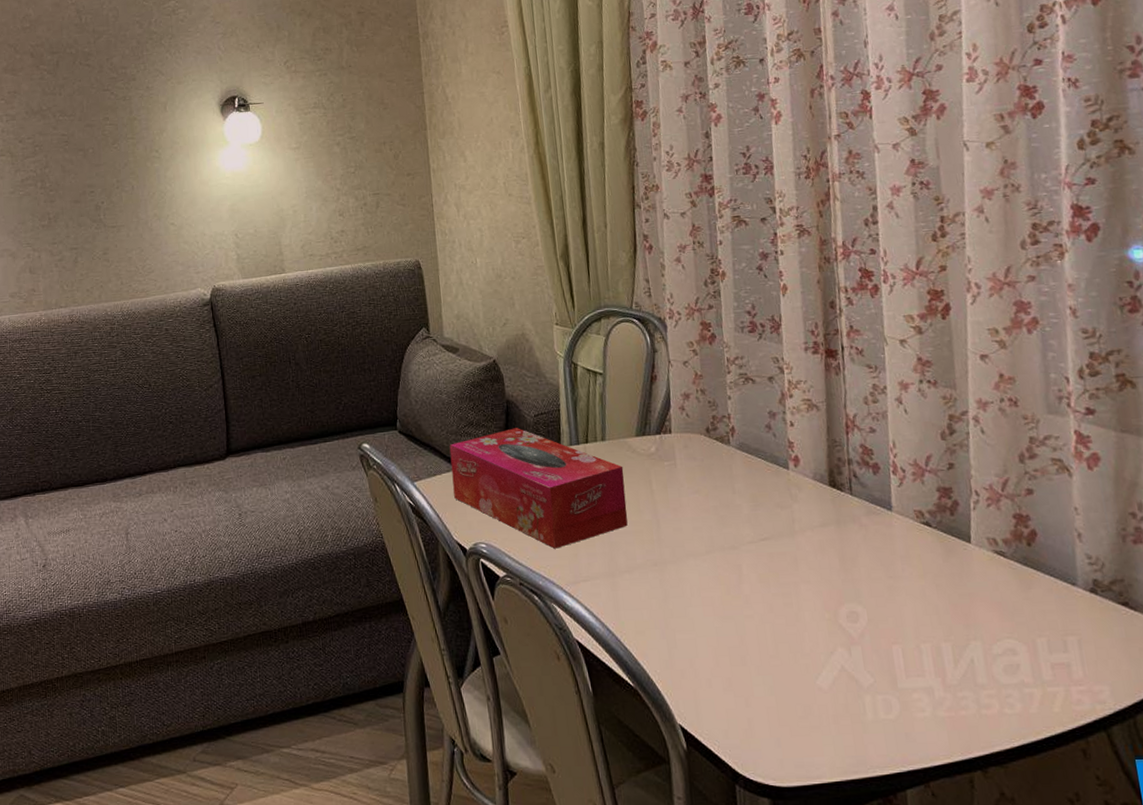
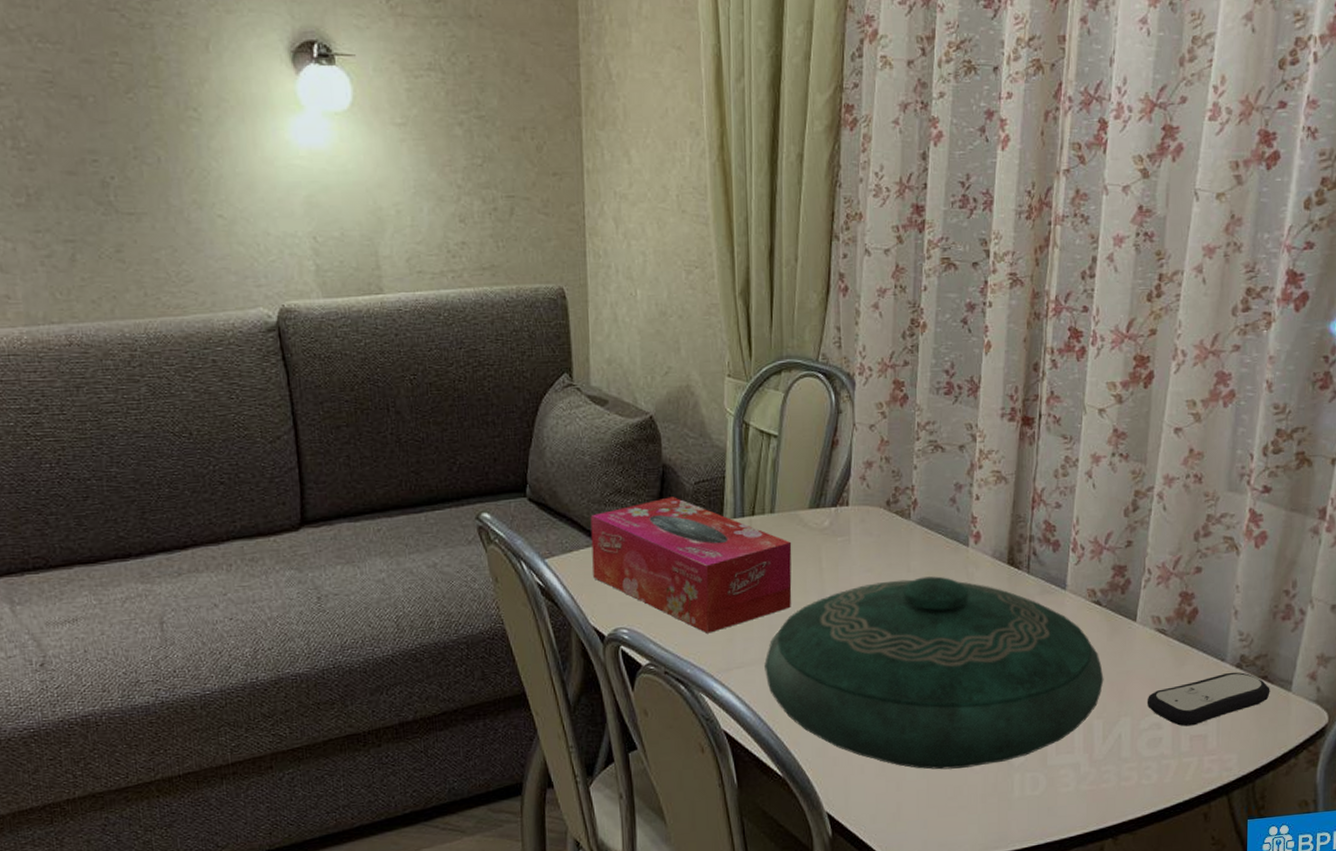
decorative bowl: none [608,497,946,688] -> present [764,576,1104,770]
remote control: none [996,597,1135,653] -> present [1147,672,1270,727]

